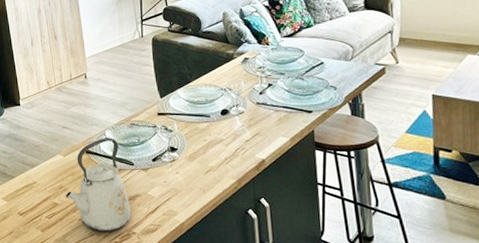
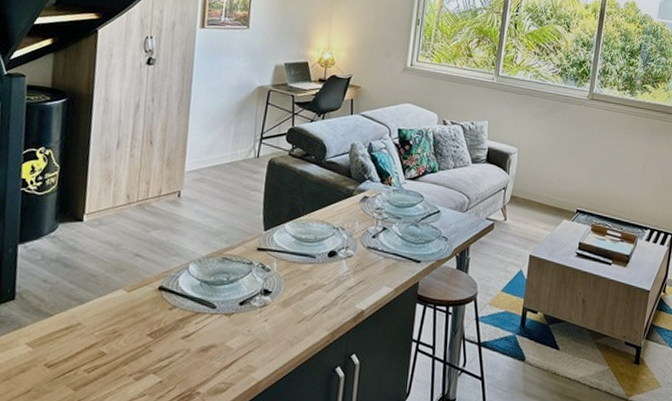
kettle: present [65,137,131,232] -> none [118,271,202,392]

